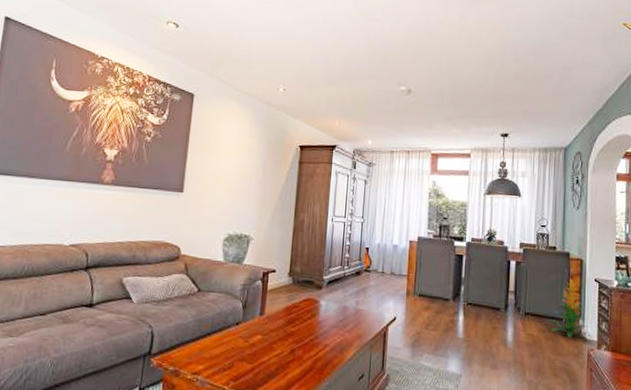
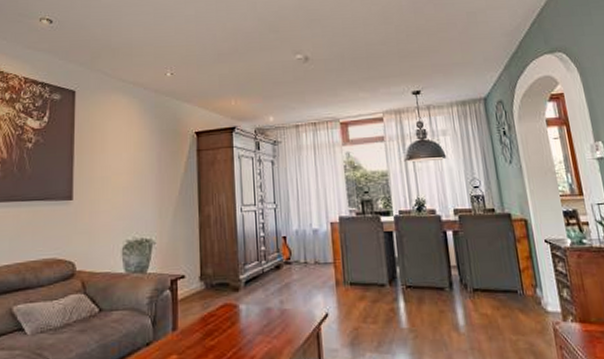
indoor plant: present [549,280,593,338] -> none [502,244,556,312]

